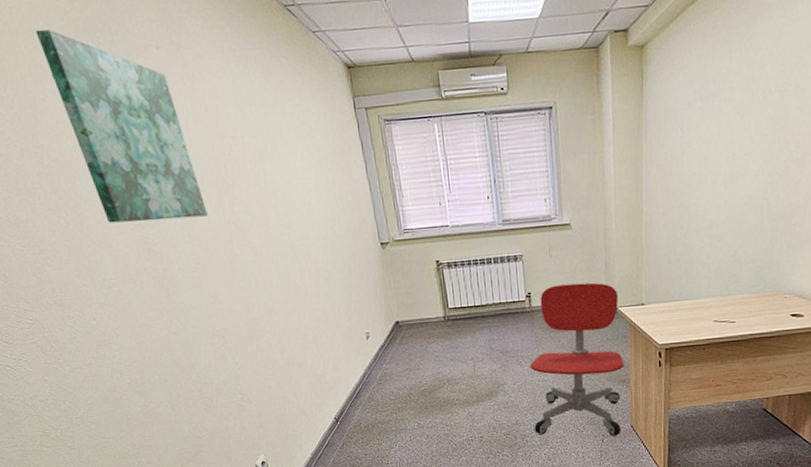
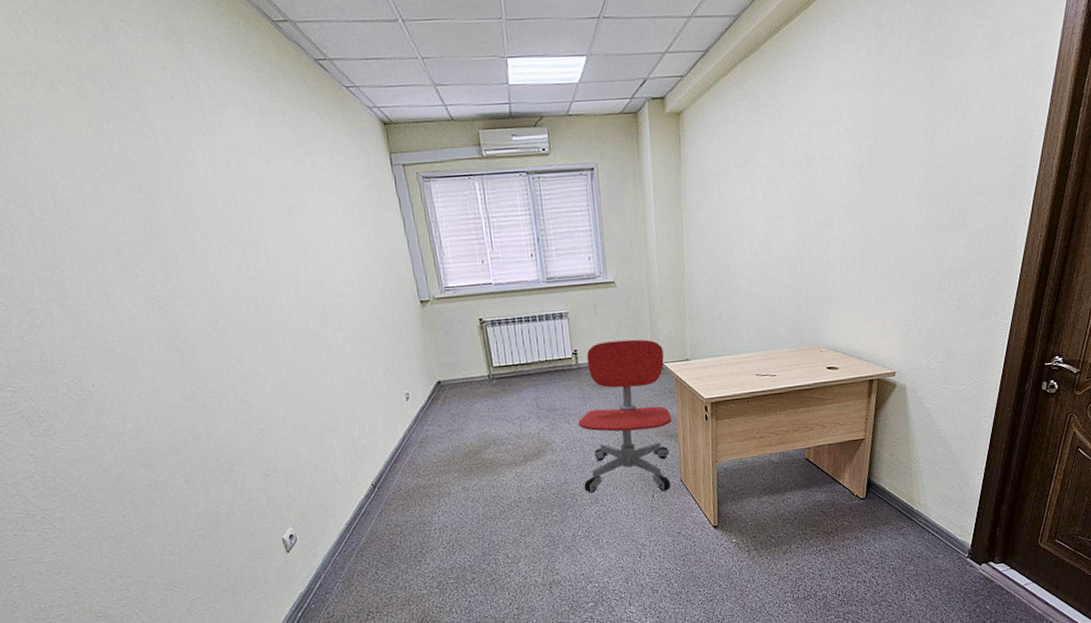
wall art: present [36,29,208,223] -> none [28,72,229,281]

